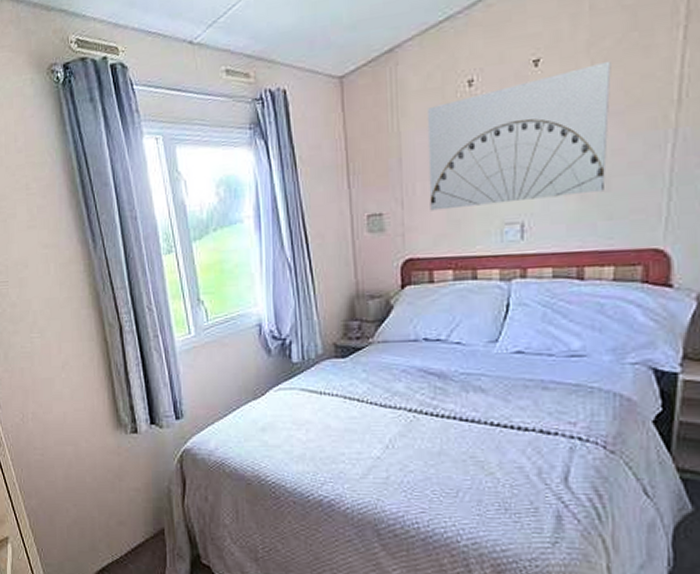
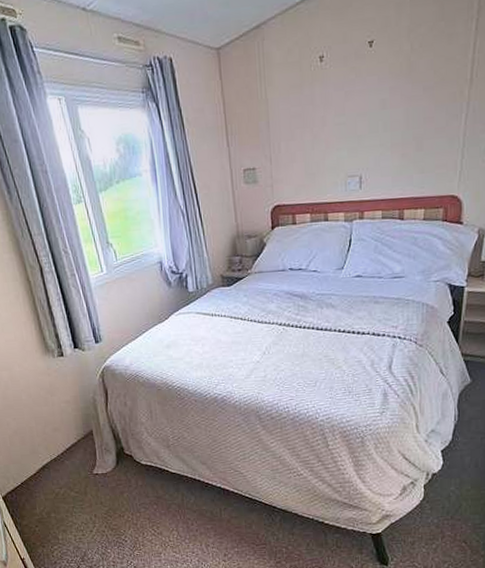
wall art: present [426,61,611,211] -> none [288,45,425,166]

